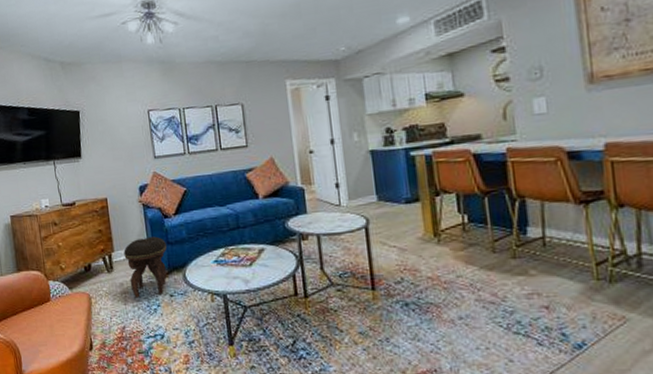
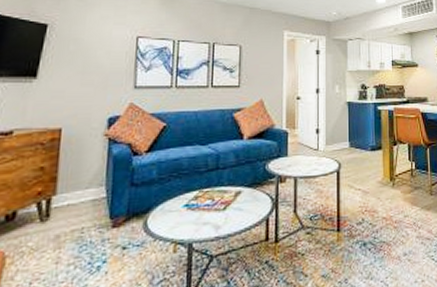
footstool: present [124,236,167,298] -> none [69,176,130,254]

